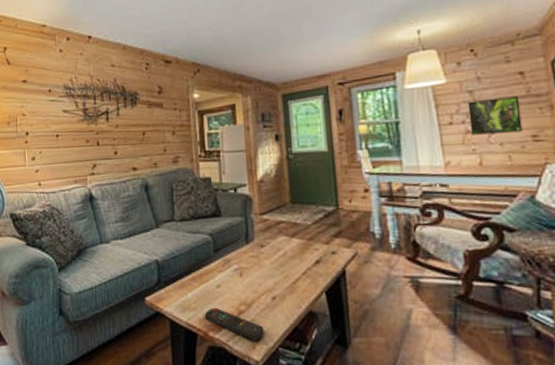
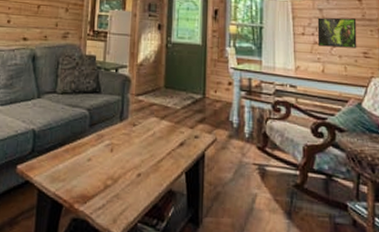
remote control: present [205,307,264,341] -> none [73,180,126,215]

